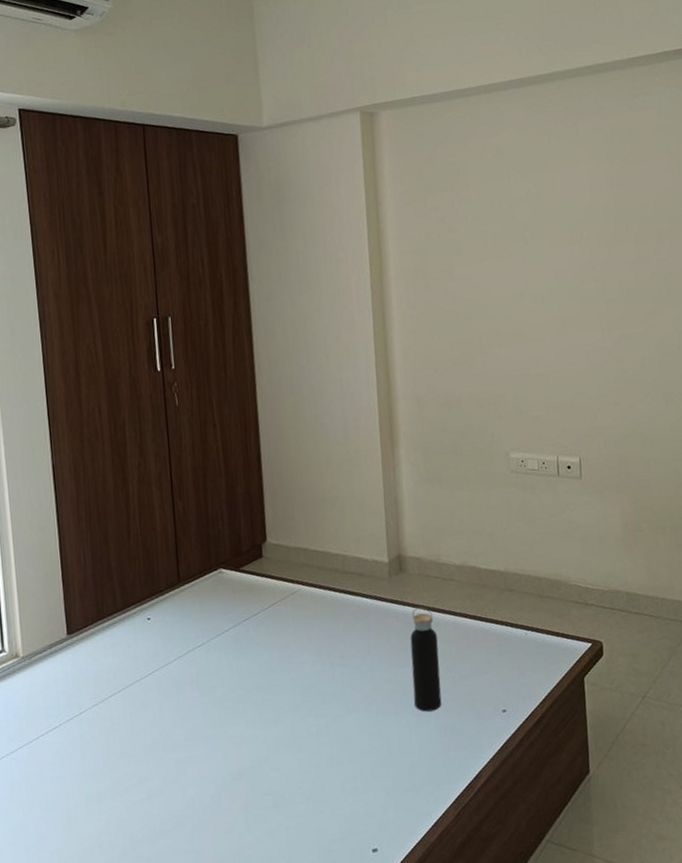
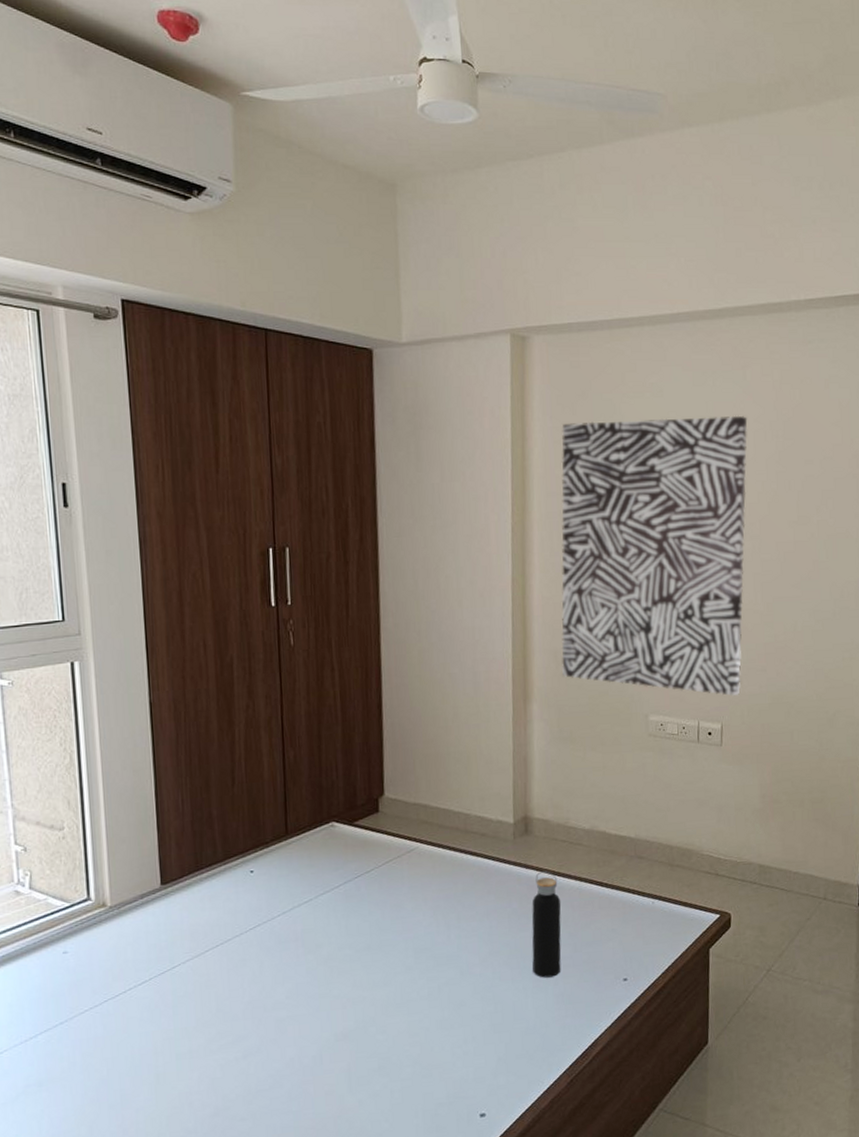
wall art: none [411,168,596,431] -> present [561,415,748,697]

